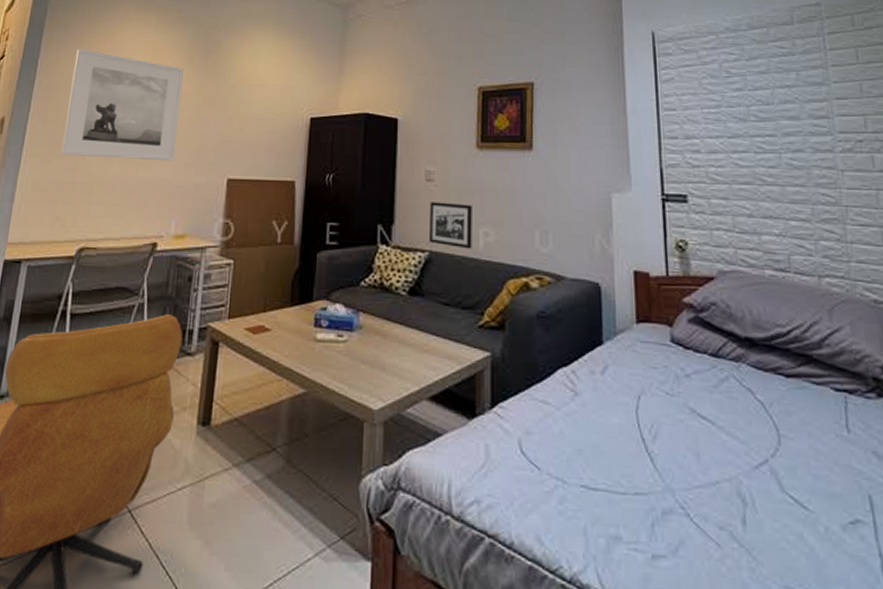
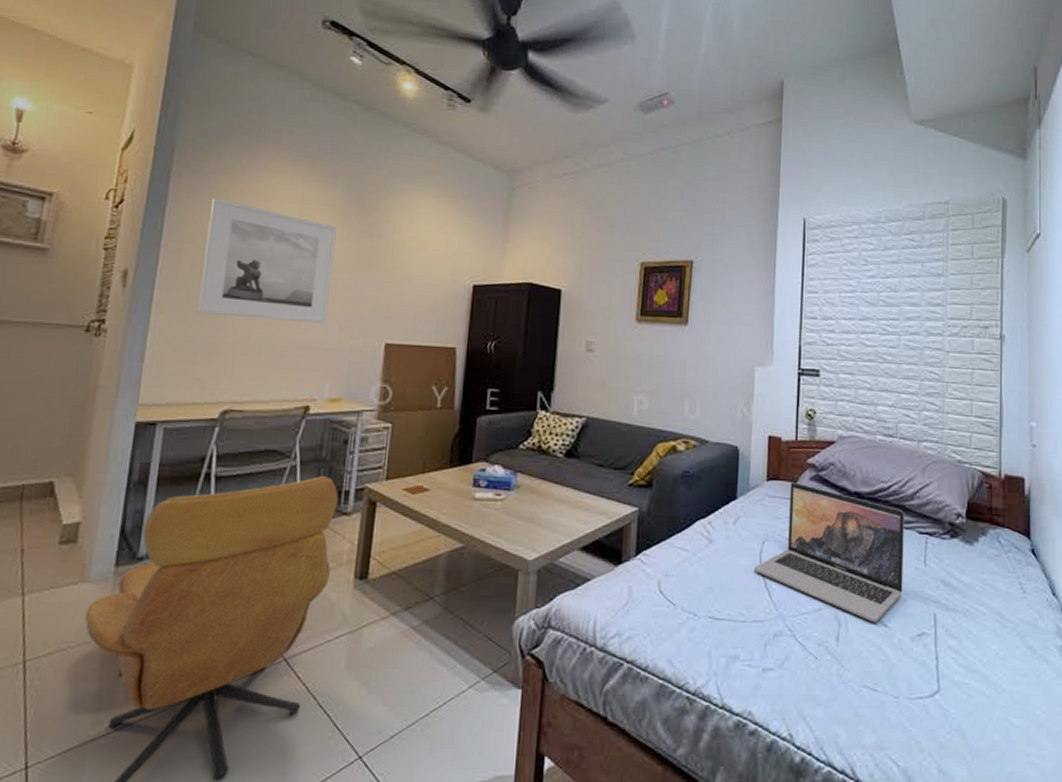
picture frame: present [430,202,472,249] -> none [587,371,629,416]
laptop: none [630,325,823,504] -> present [753,482,905,623]

